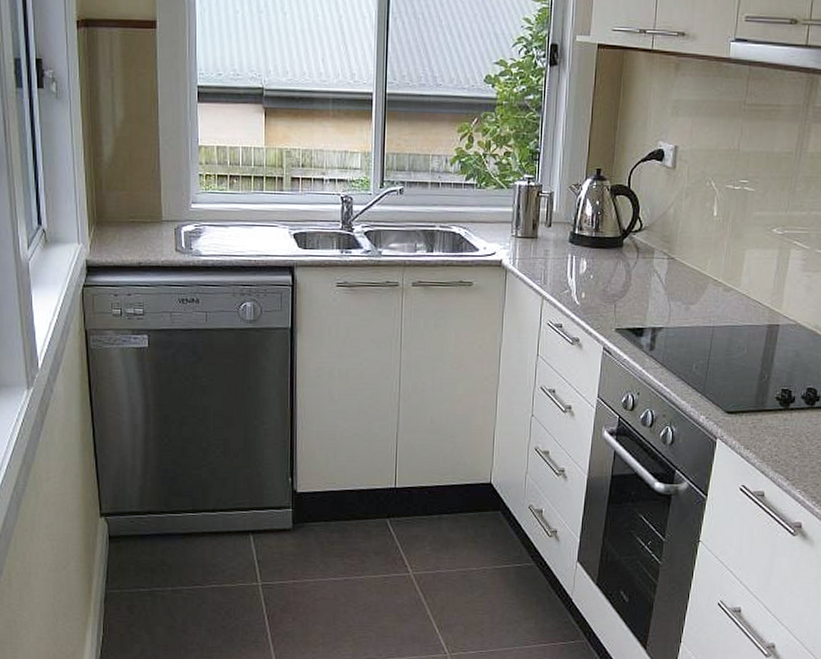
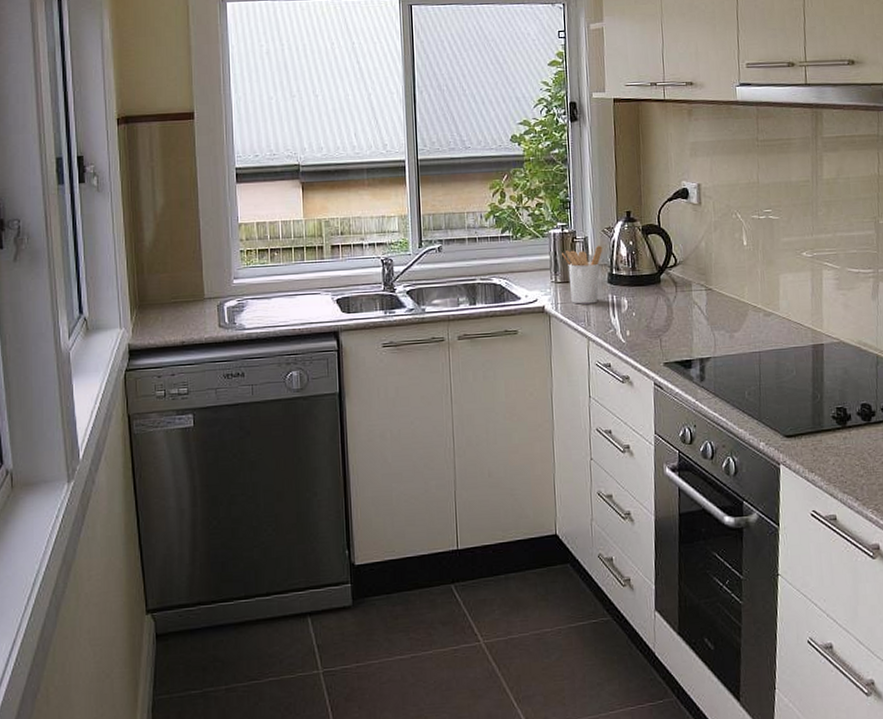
utensil holder: none [525,202,568,262] -> present [562,245,603,304]

